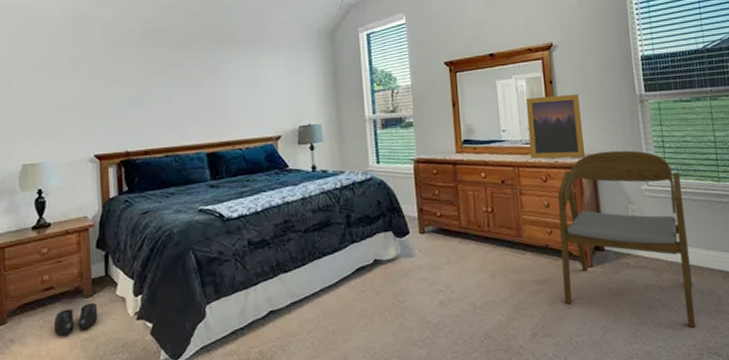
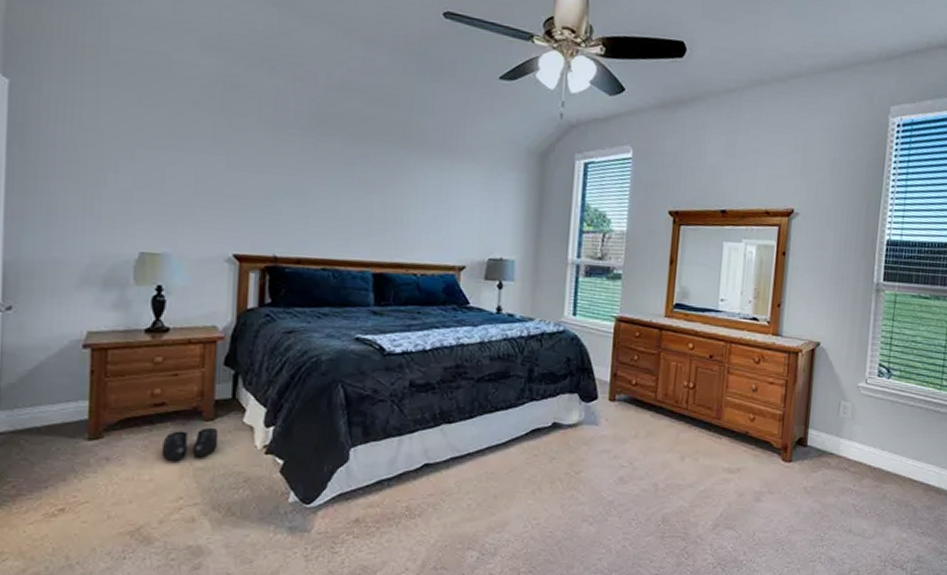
picture frame: present [525,93,586,159] -> none [746,268,811,344]
armchair: present [557,150,696,328] -> none [754,339,902,538]

